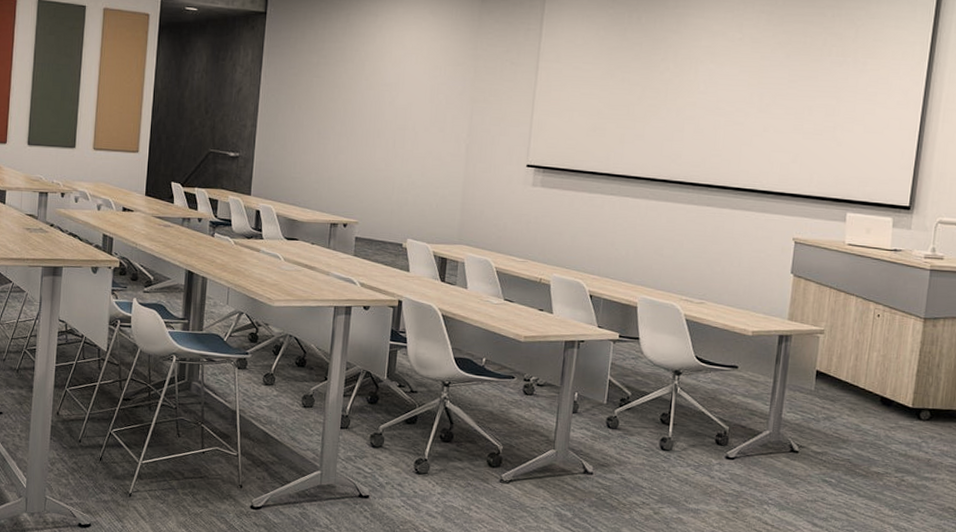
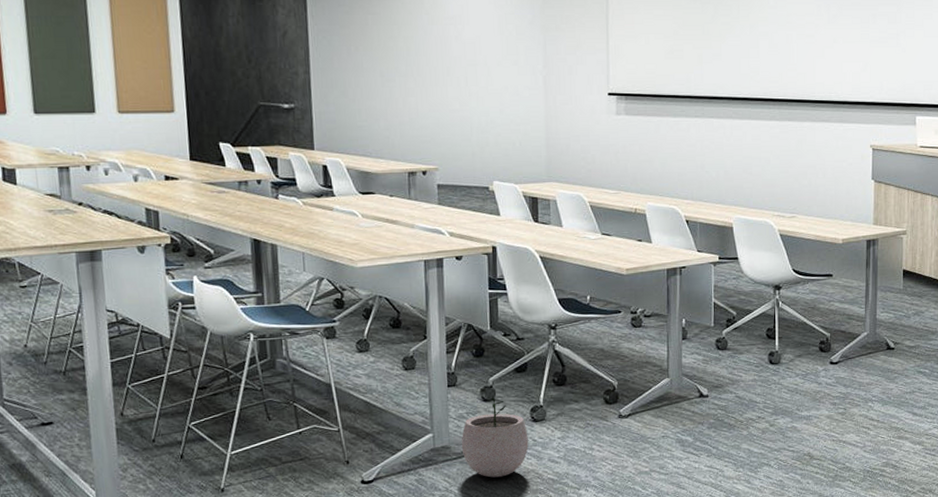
plant pot: none [345,444,410,523] -> present [461,397,529,478]

